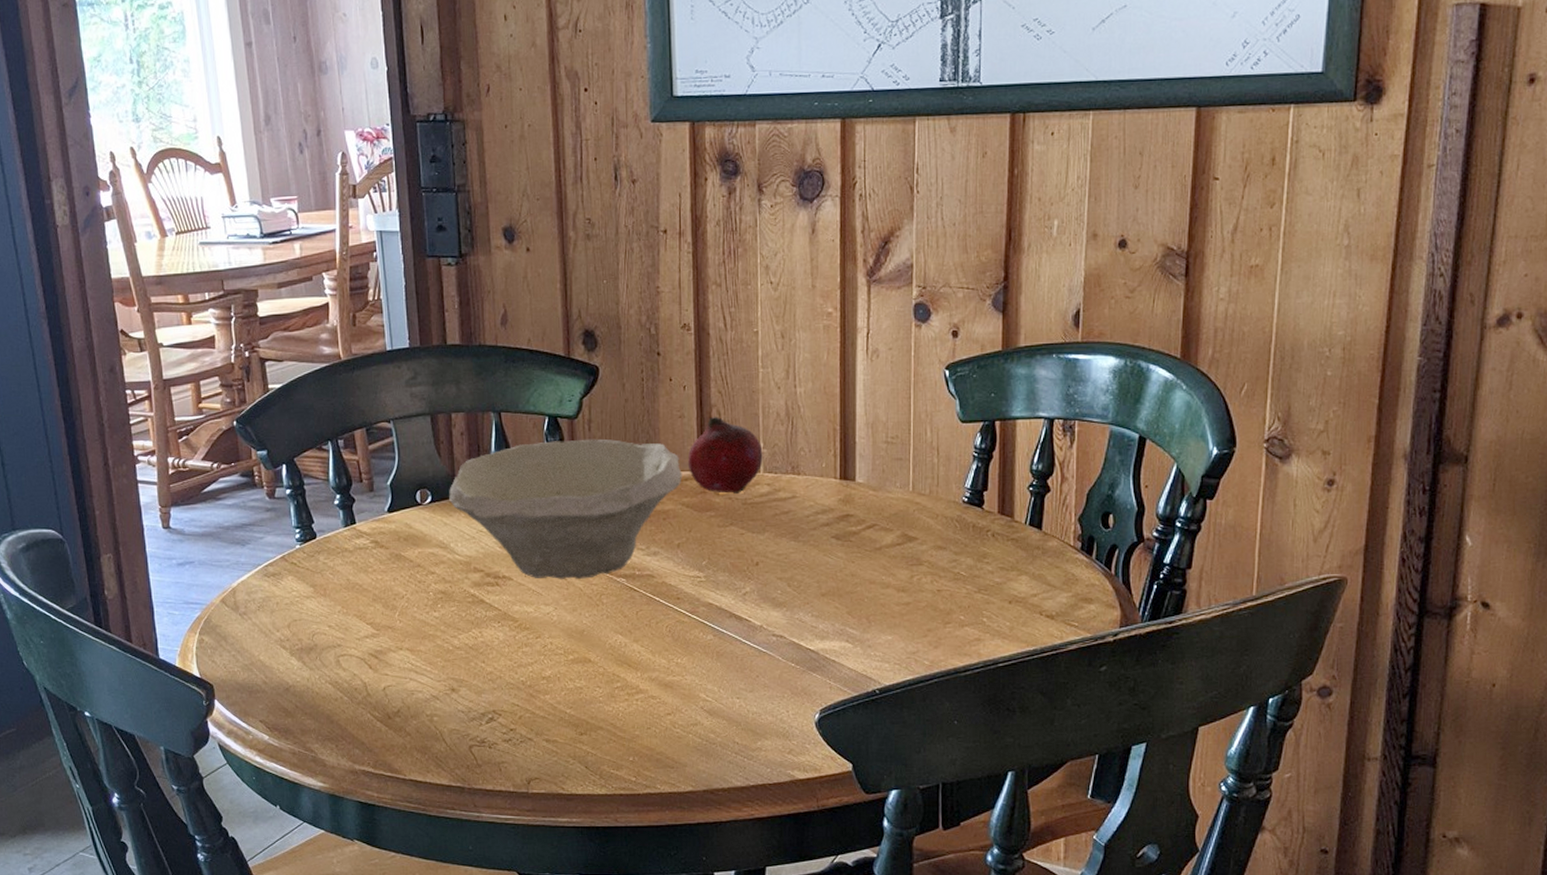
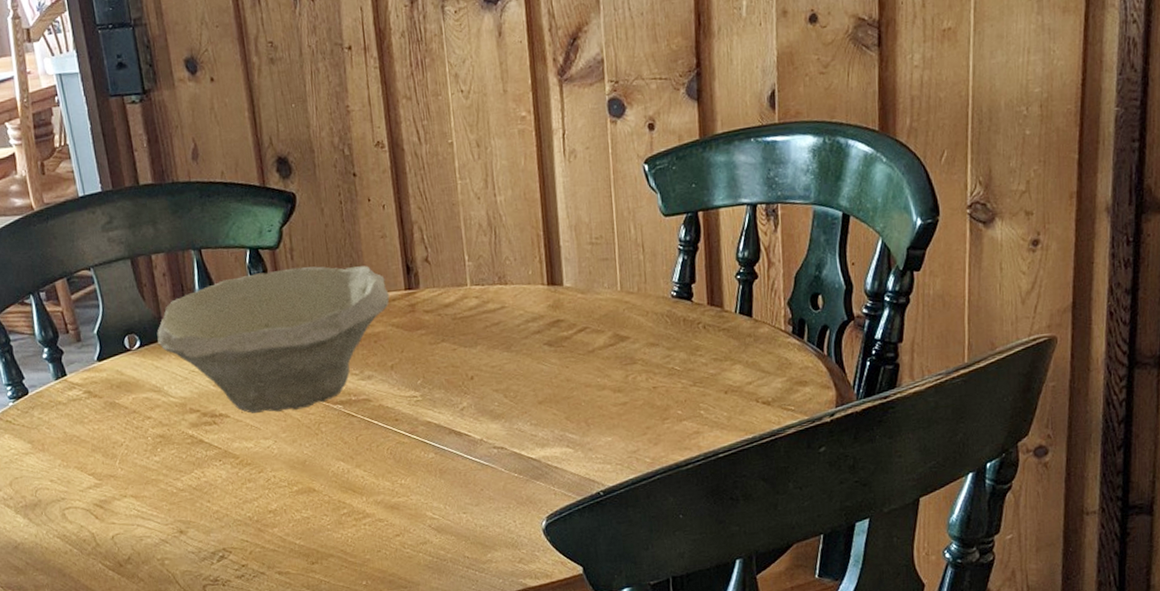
fruit: present [687,416,763,494] -> none [393,232,469,311]

